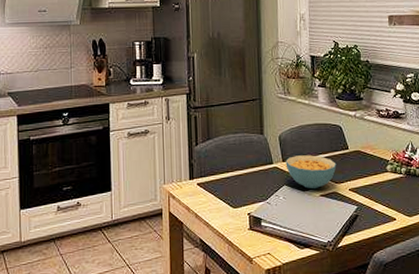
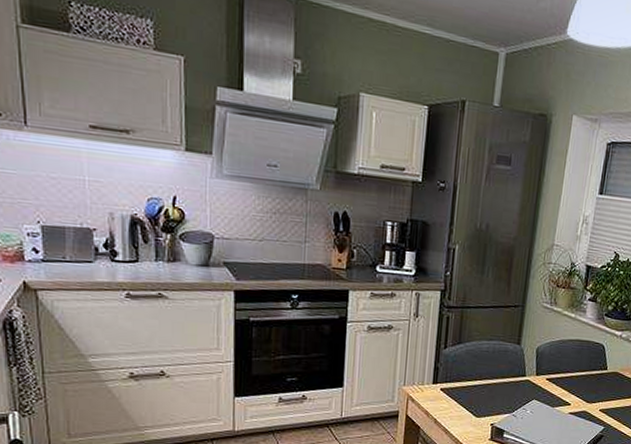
cereal bowl: present [285,155,337,190] -> none [538,370,592,407]

